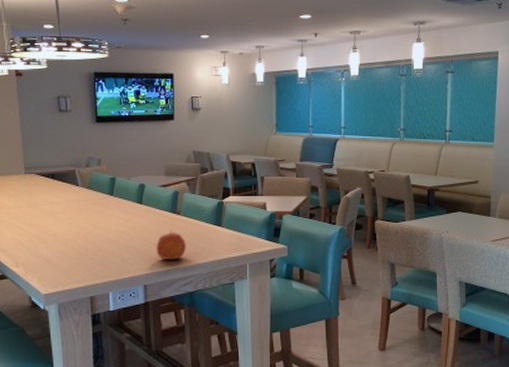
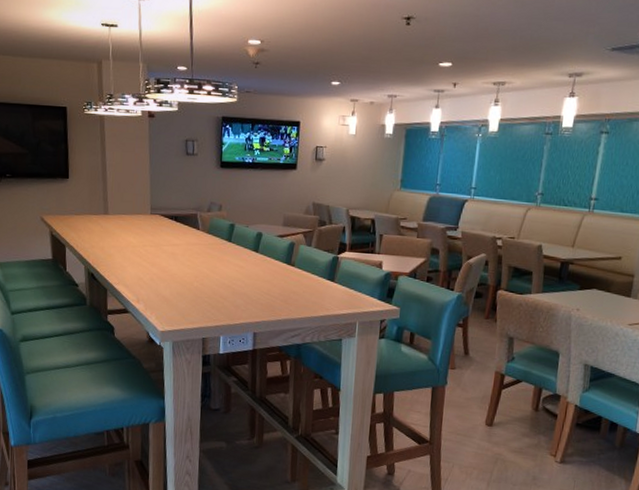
apple: present [156,230,186,261] -> none [268,281,298,311]

